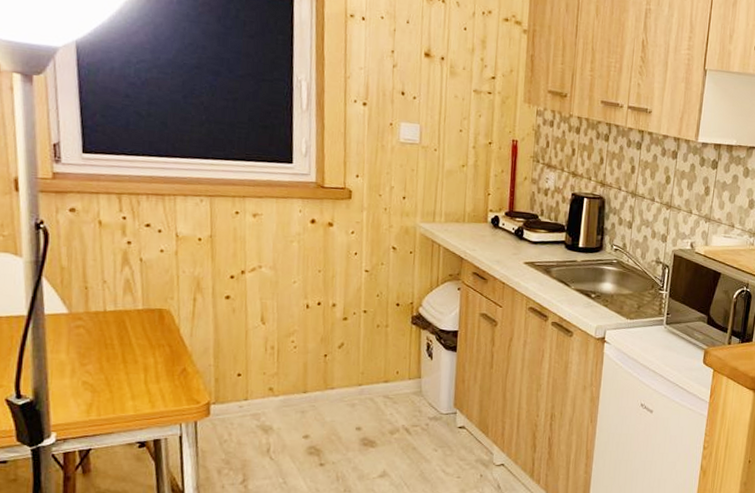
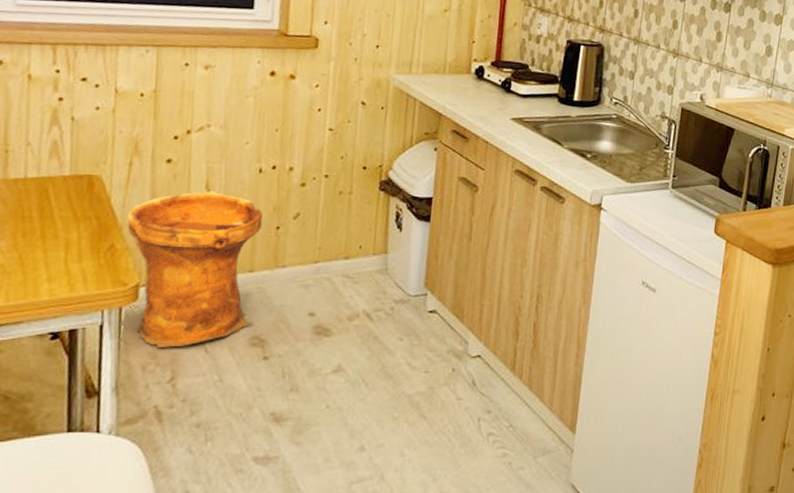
woven basket: none [194,323,312,455] -> present [126,190,263,348]

